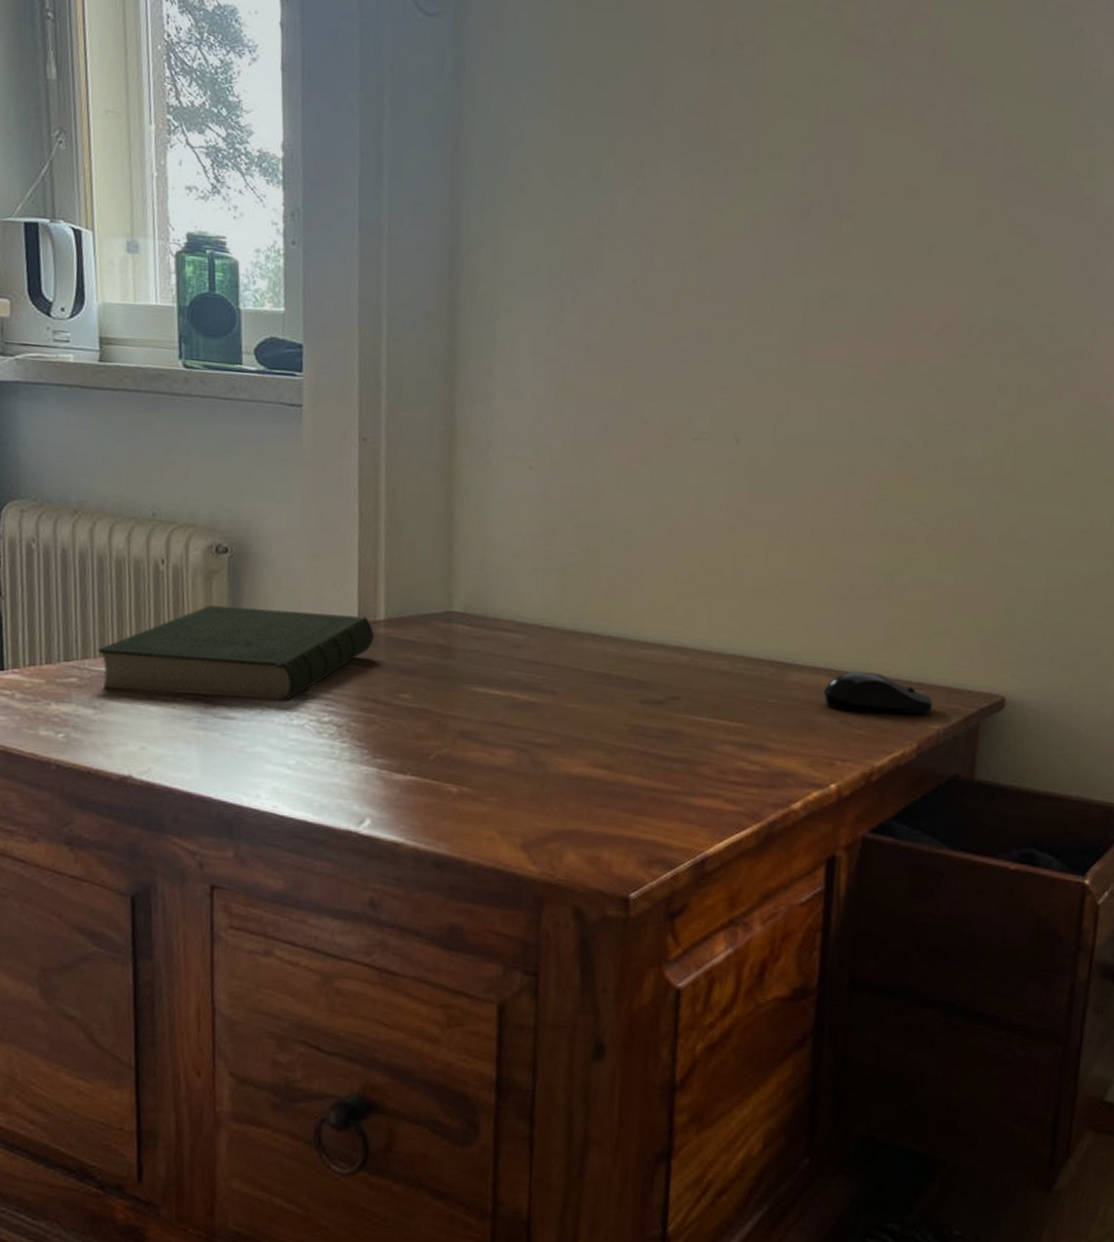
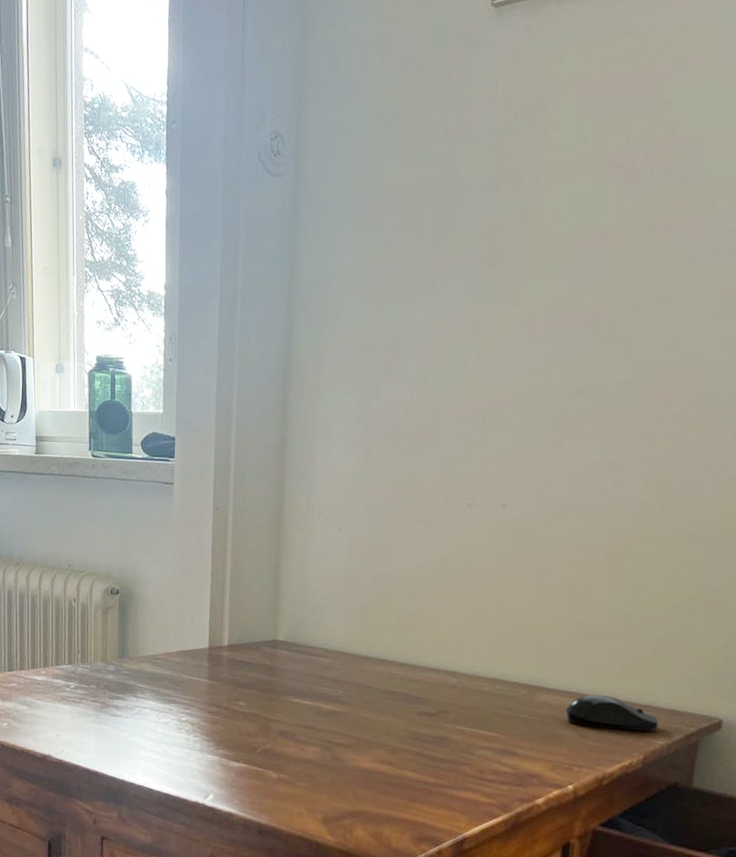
book: present [98,605,374,701] -> none [30,632,220,705]

